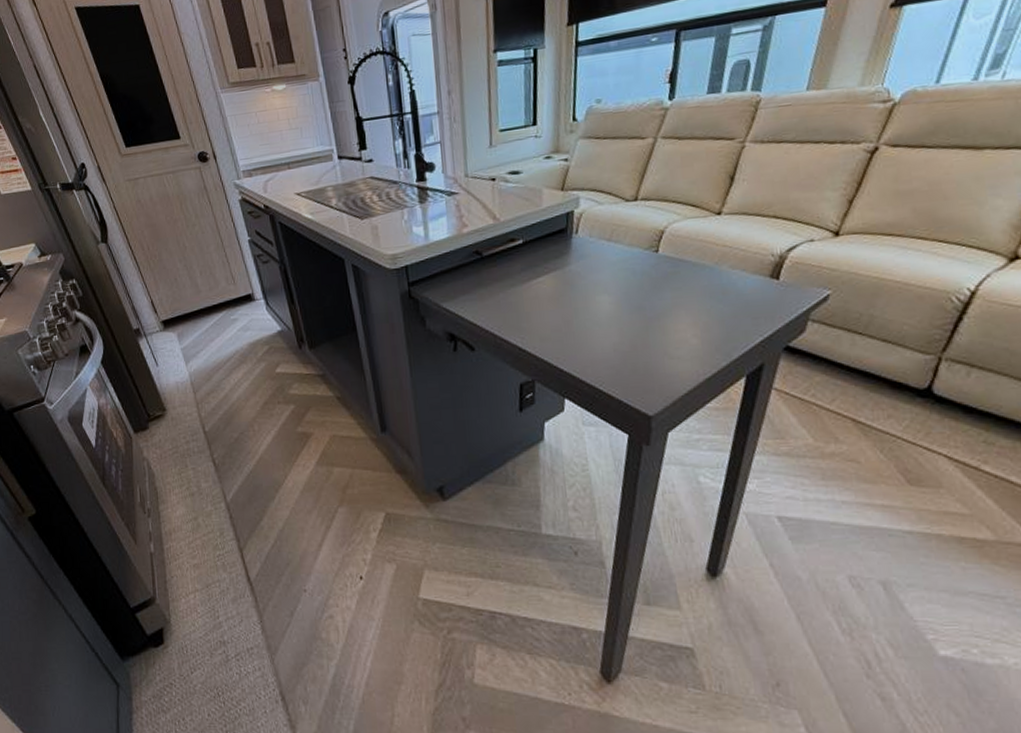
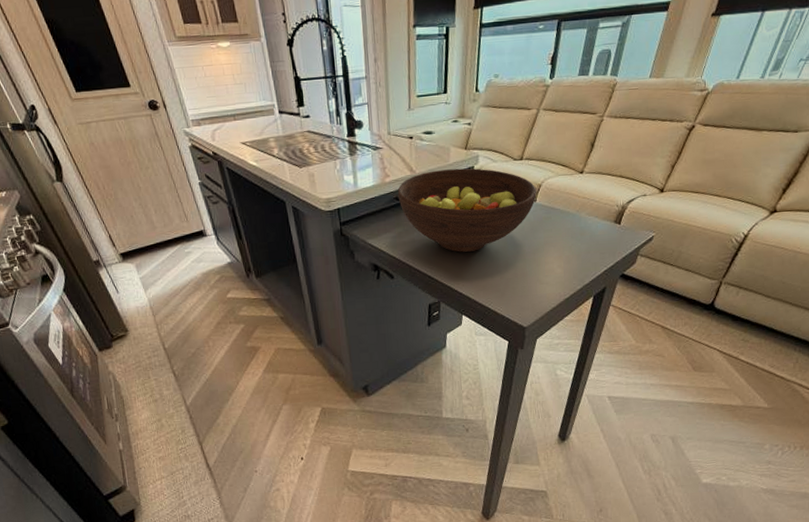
fruit bowl: none [477,213,659,318] -> present [397,168,537,252]

